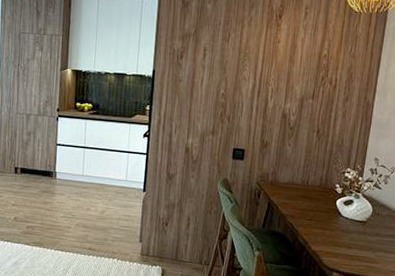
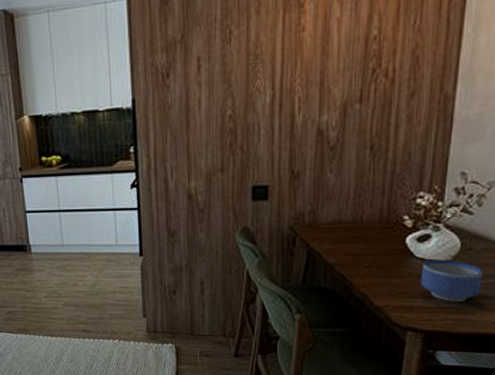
bowl: none [344,219,386,253] -> present [420,259,483,302]

